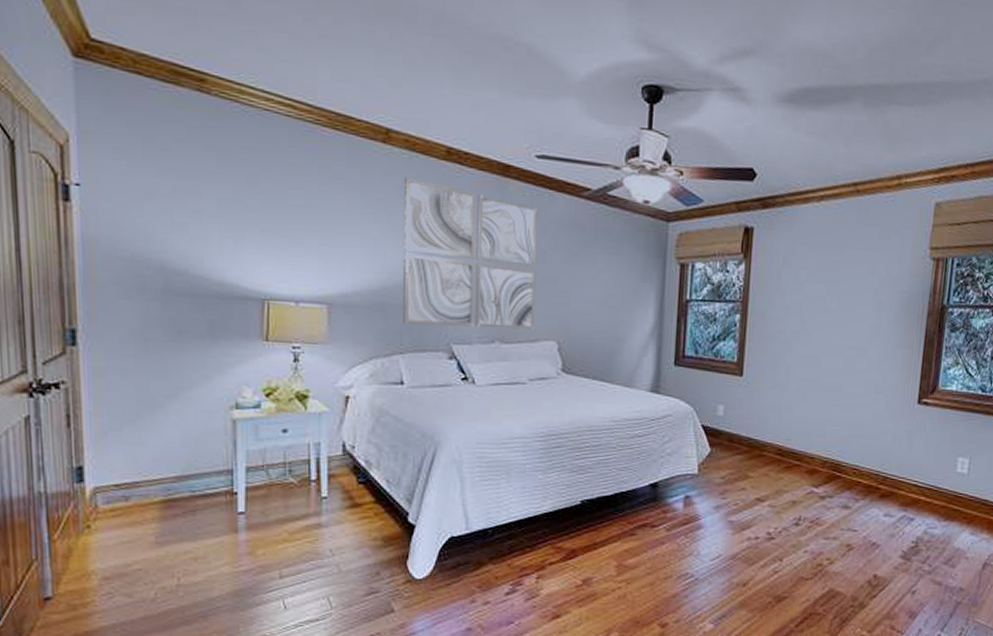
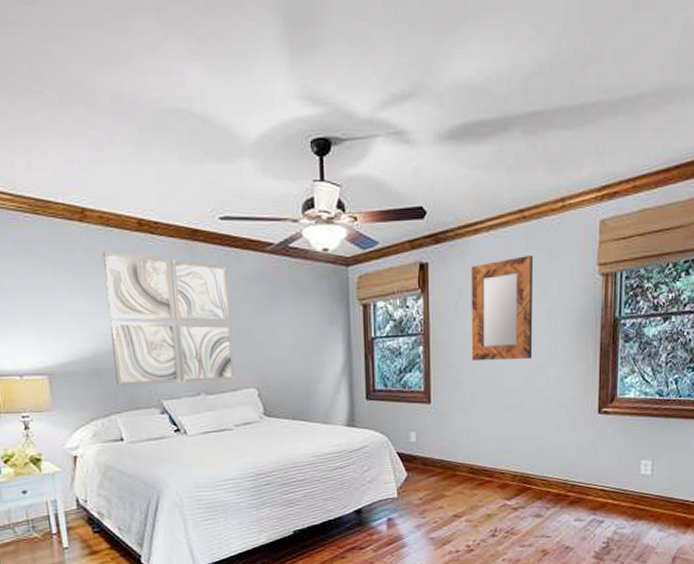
home mirror: none [790,231,863,340] -> present [471,256,533,362]

